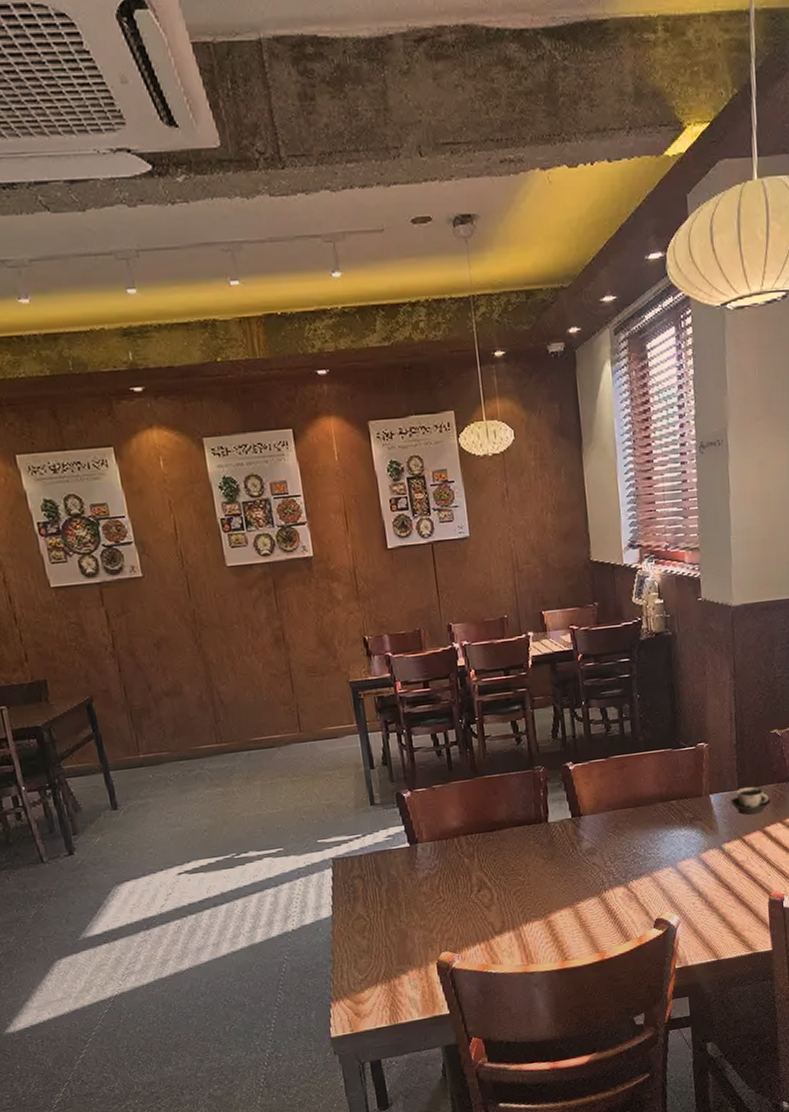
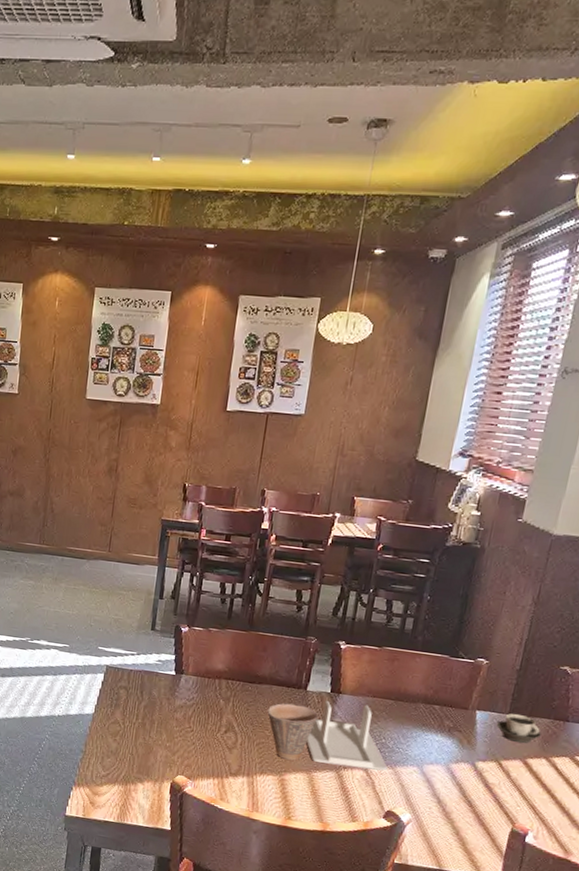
cup: none [515,839,566,901] -> present [267,703,318,761]
napkin holder: none [561,819,645,894] -> present [306,700,388,771]

